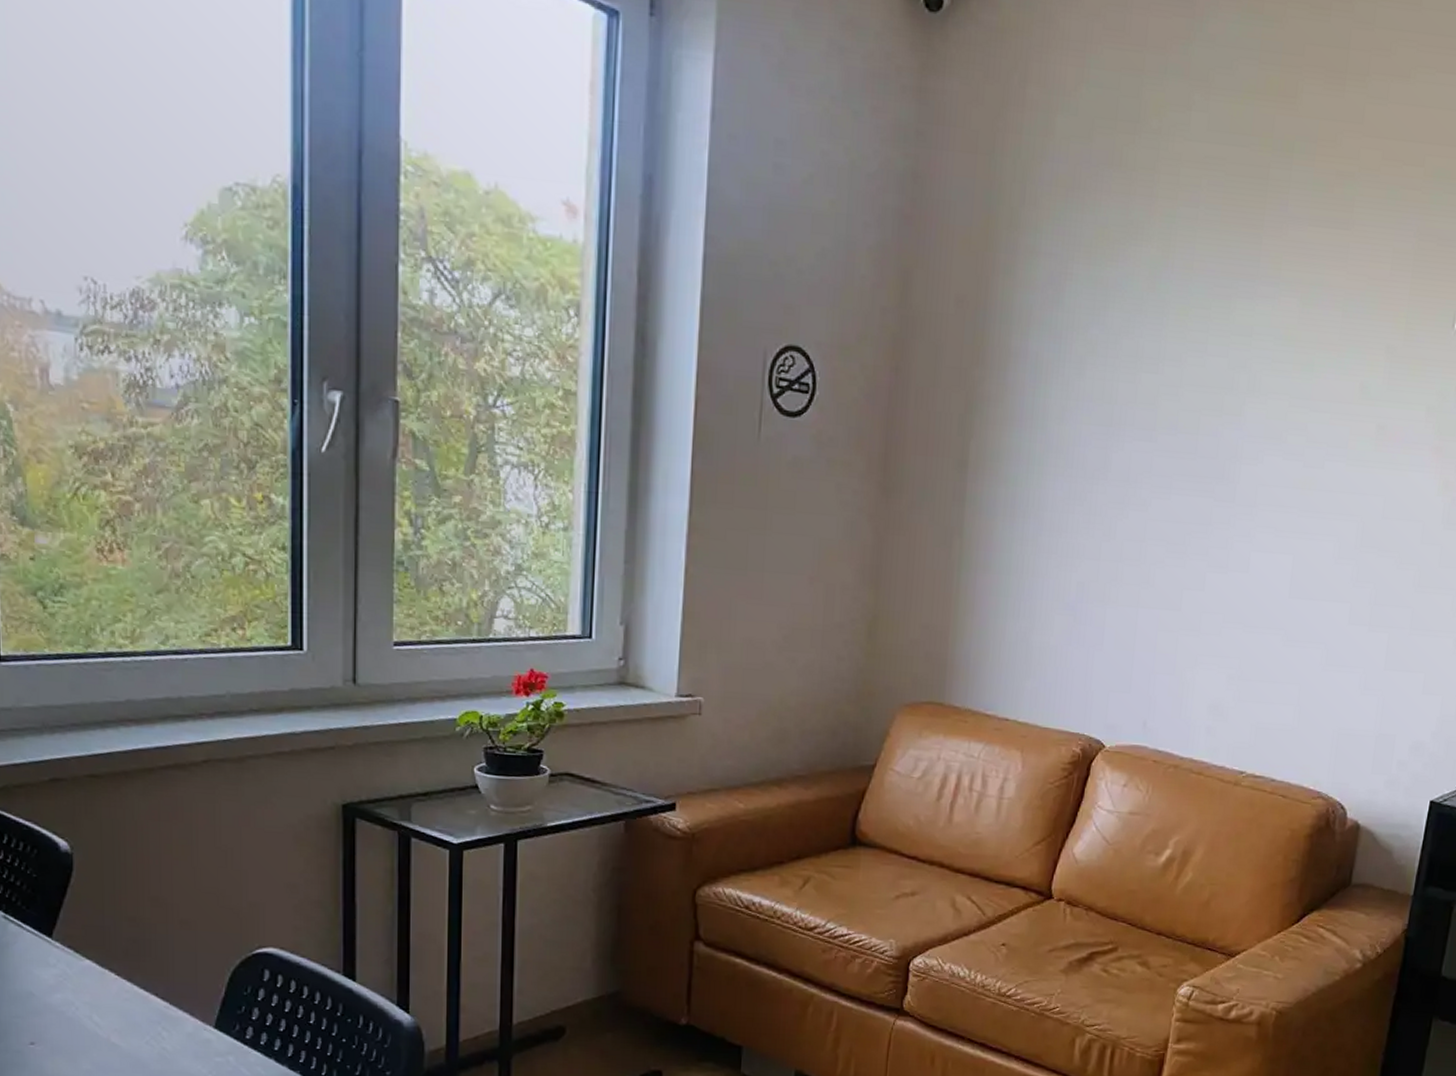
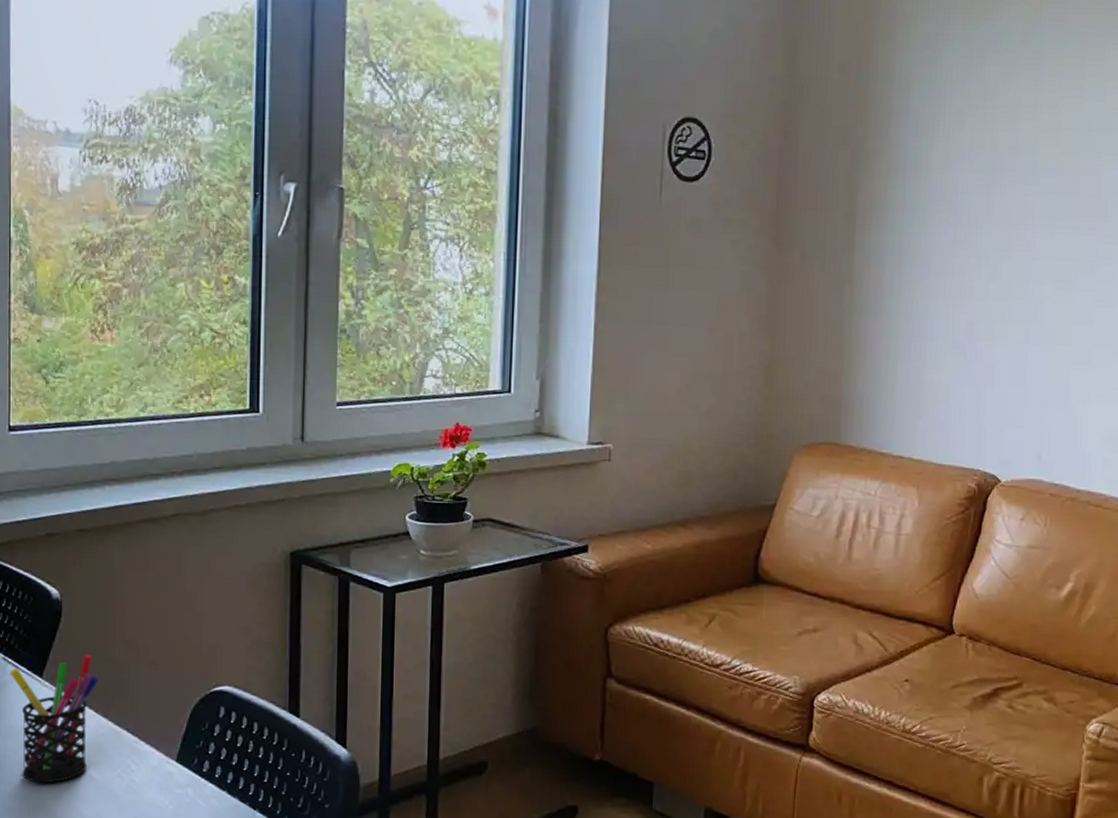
pen holder: none [12,912,120,1052] -> present [10,654,98,783]

